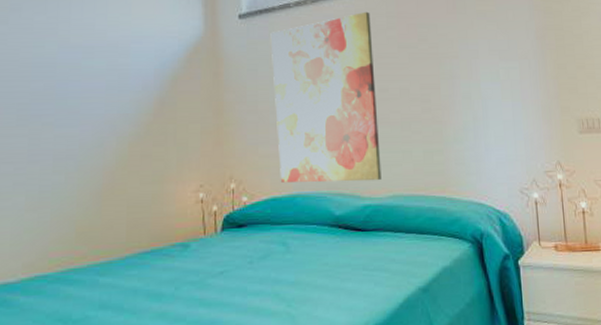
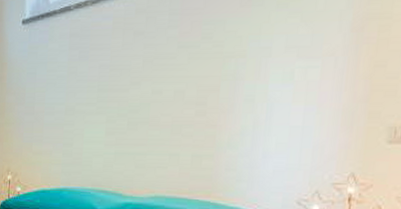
wall art: present [270,11,381,182] -> none [49,10,152,182]

